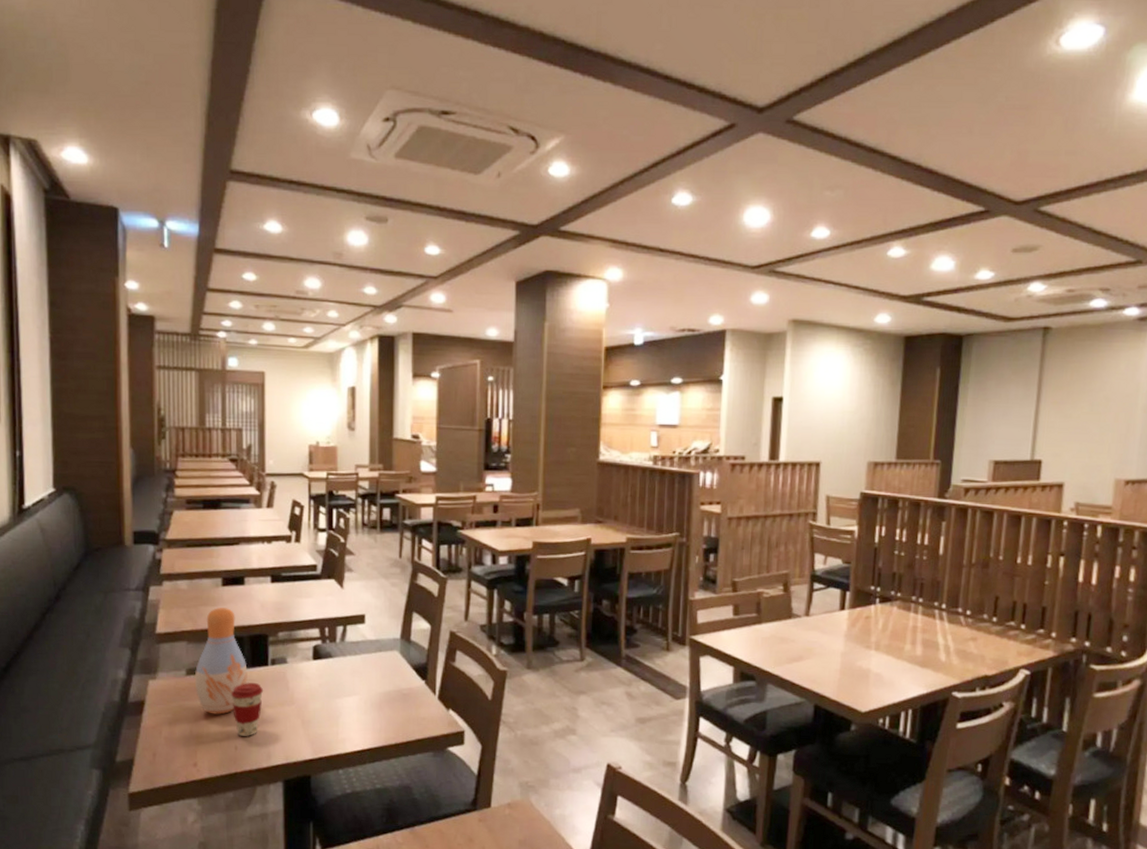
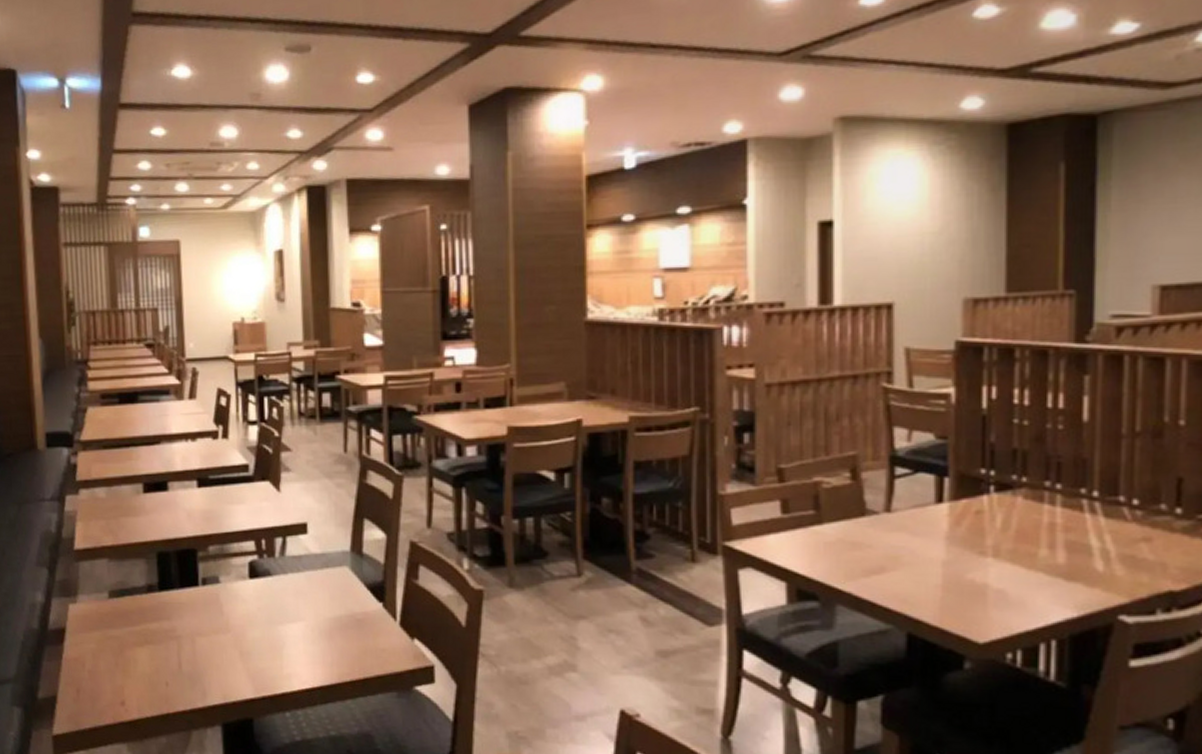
vase: present [195,608,248,715] -> none [118,518,176,644]
coffee cup: present [230,682,264,736] -> none [158,605,195,670]

